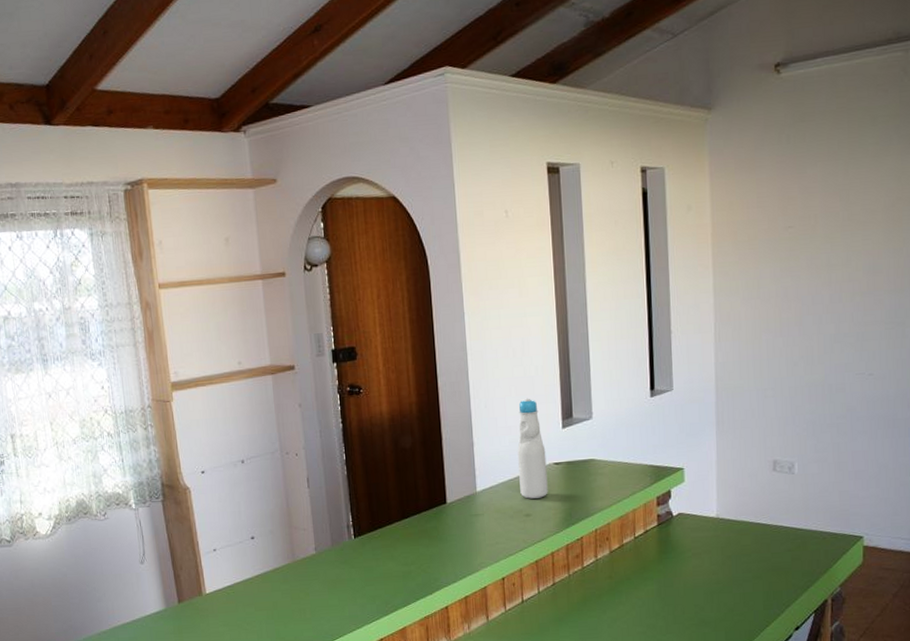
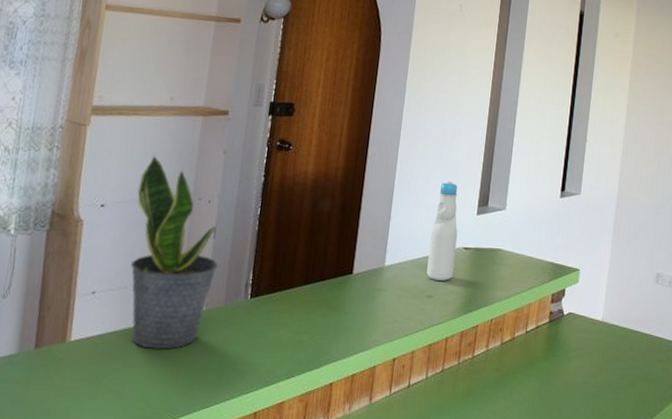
potted plant: none [229,419,318,593] -> present [131,155,218,350]

